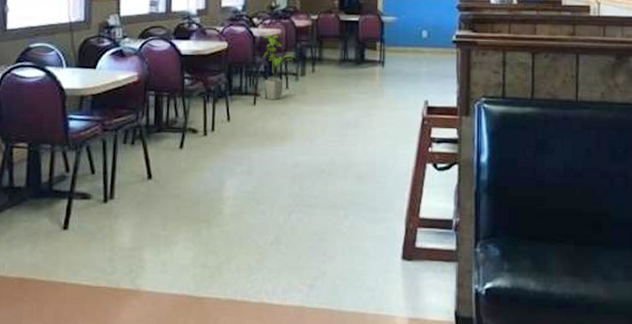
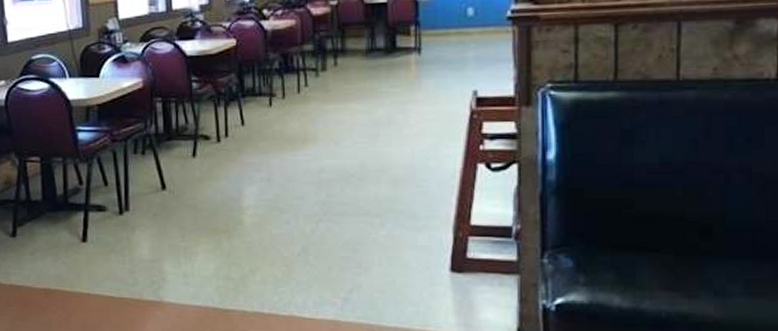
house plant: present [263,34,296,101] -> none [275,26,315,101]

